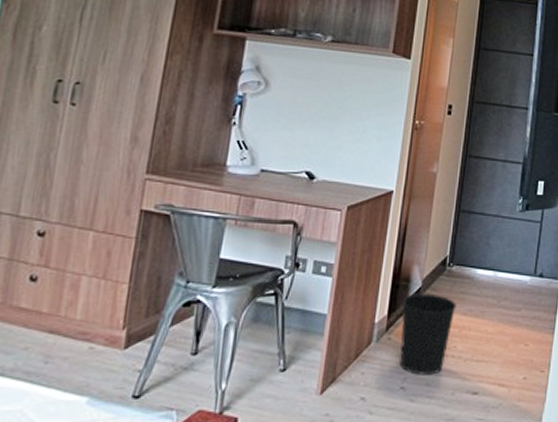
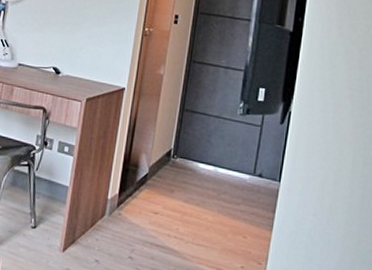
wastebasket: present [399,293,457,377] -> none [128,178,180,251]

